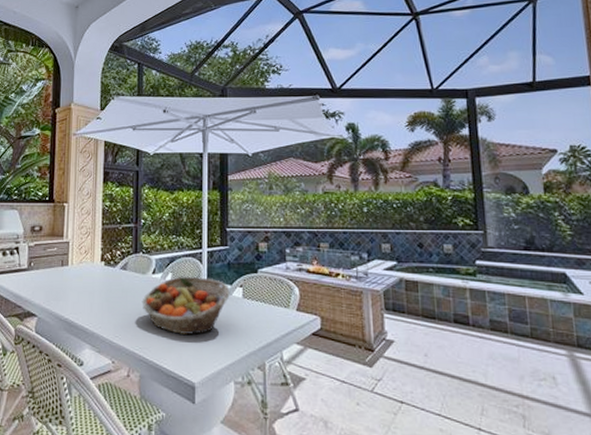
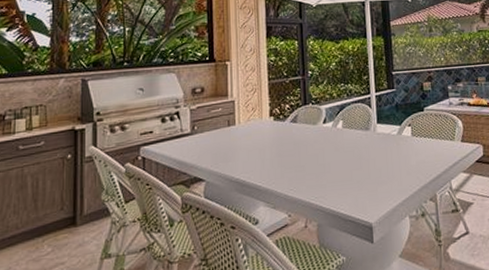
fruit basket: present [142,276,230,335] -> none [314,121,400,179]

